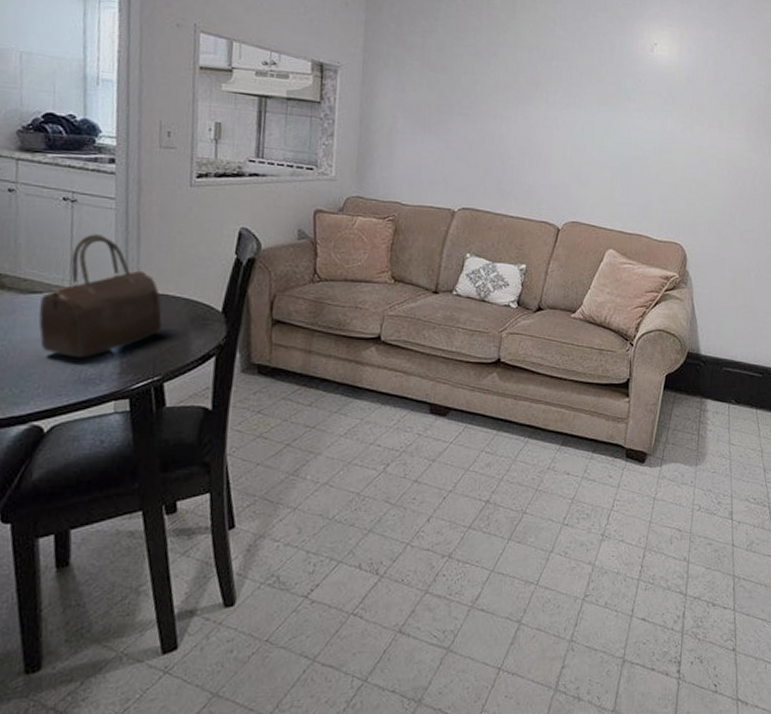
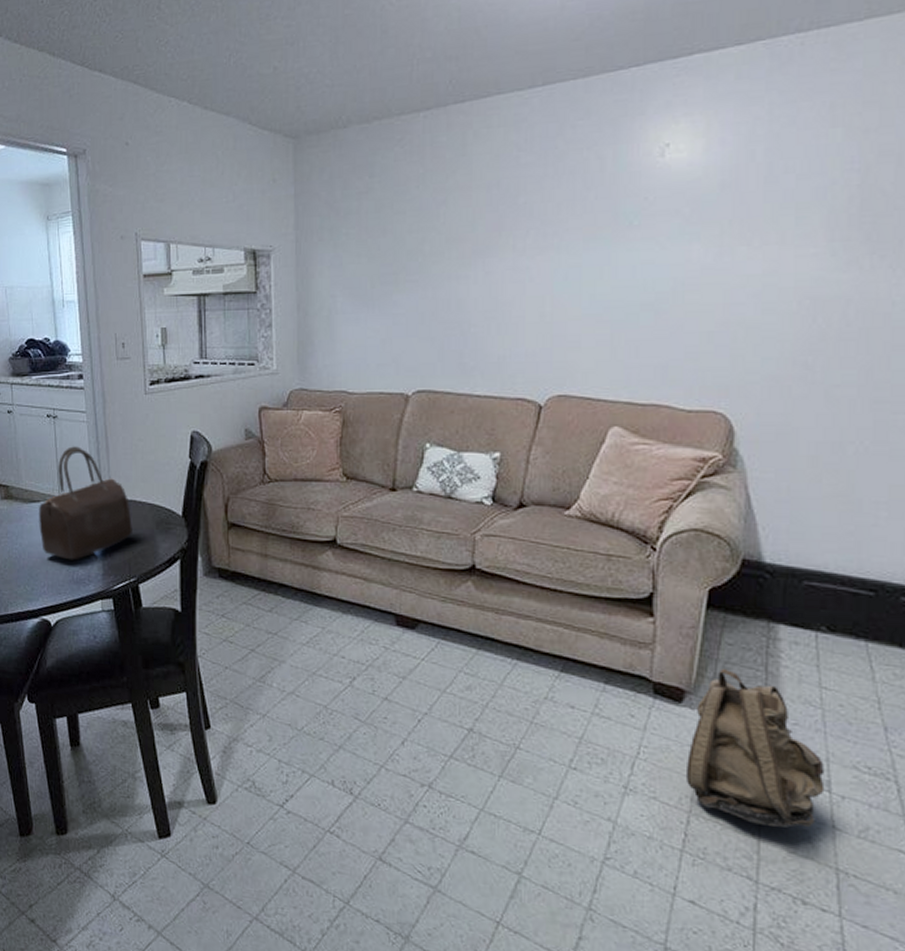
backpack: none [644,434,730,551] -> present [687,668,825,828]

